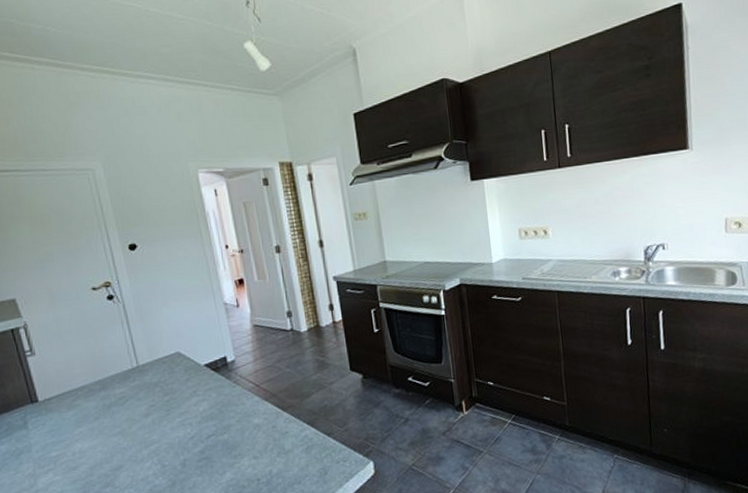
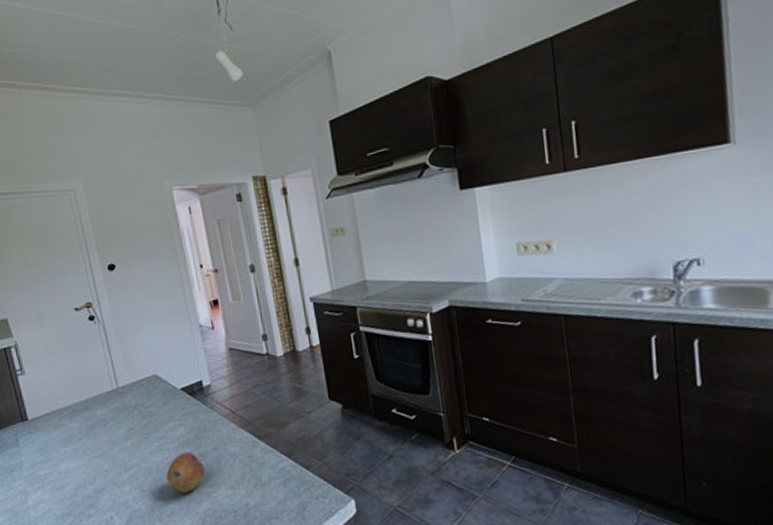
fruit: none [188,425,229,466] -> present [166,452,205,493]

